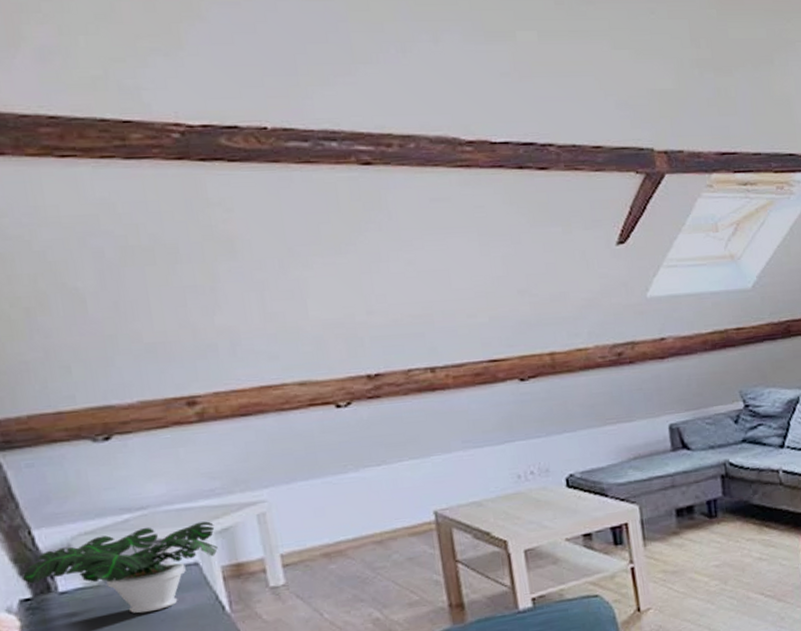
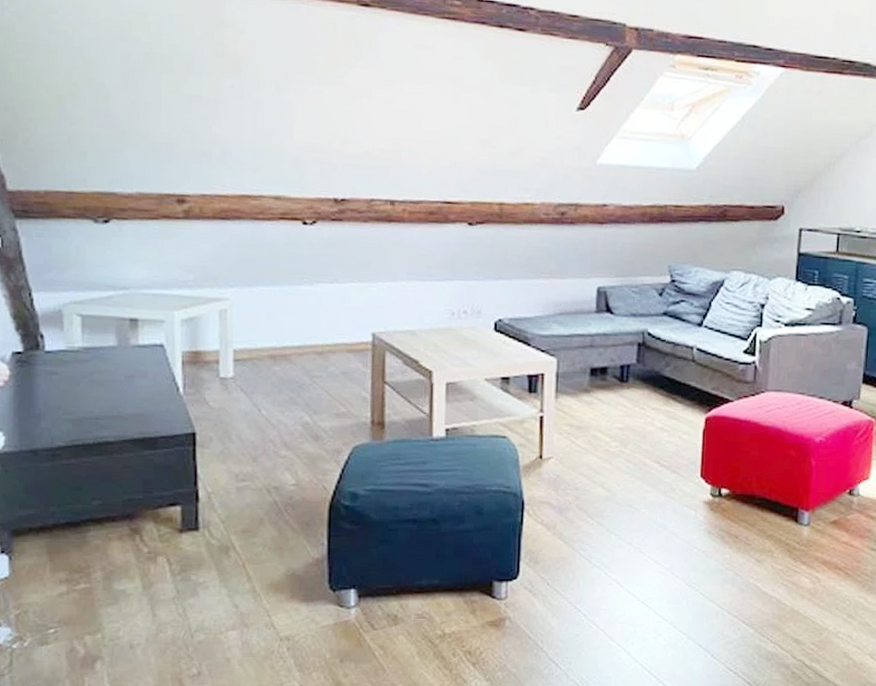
potted plant: present [21,521,218,614] -> none [17,305,182,382]

